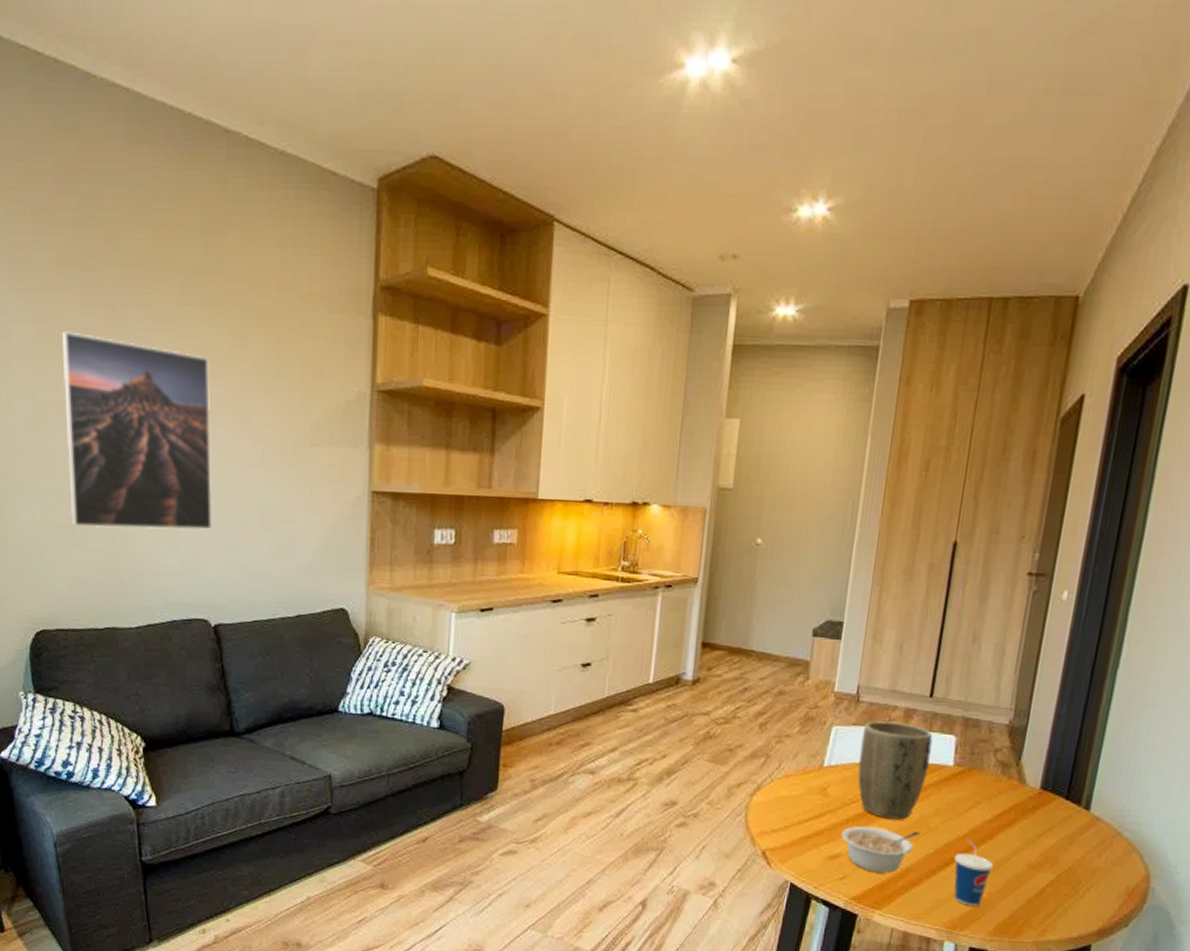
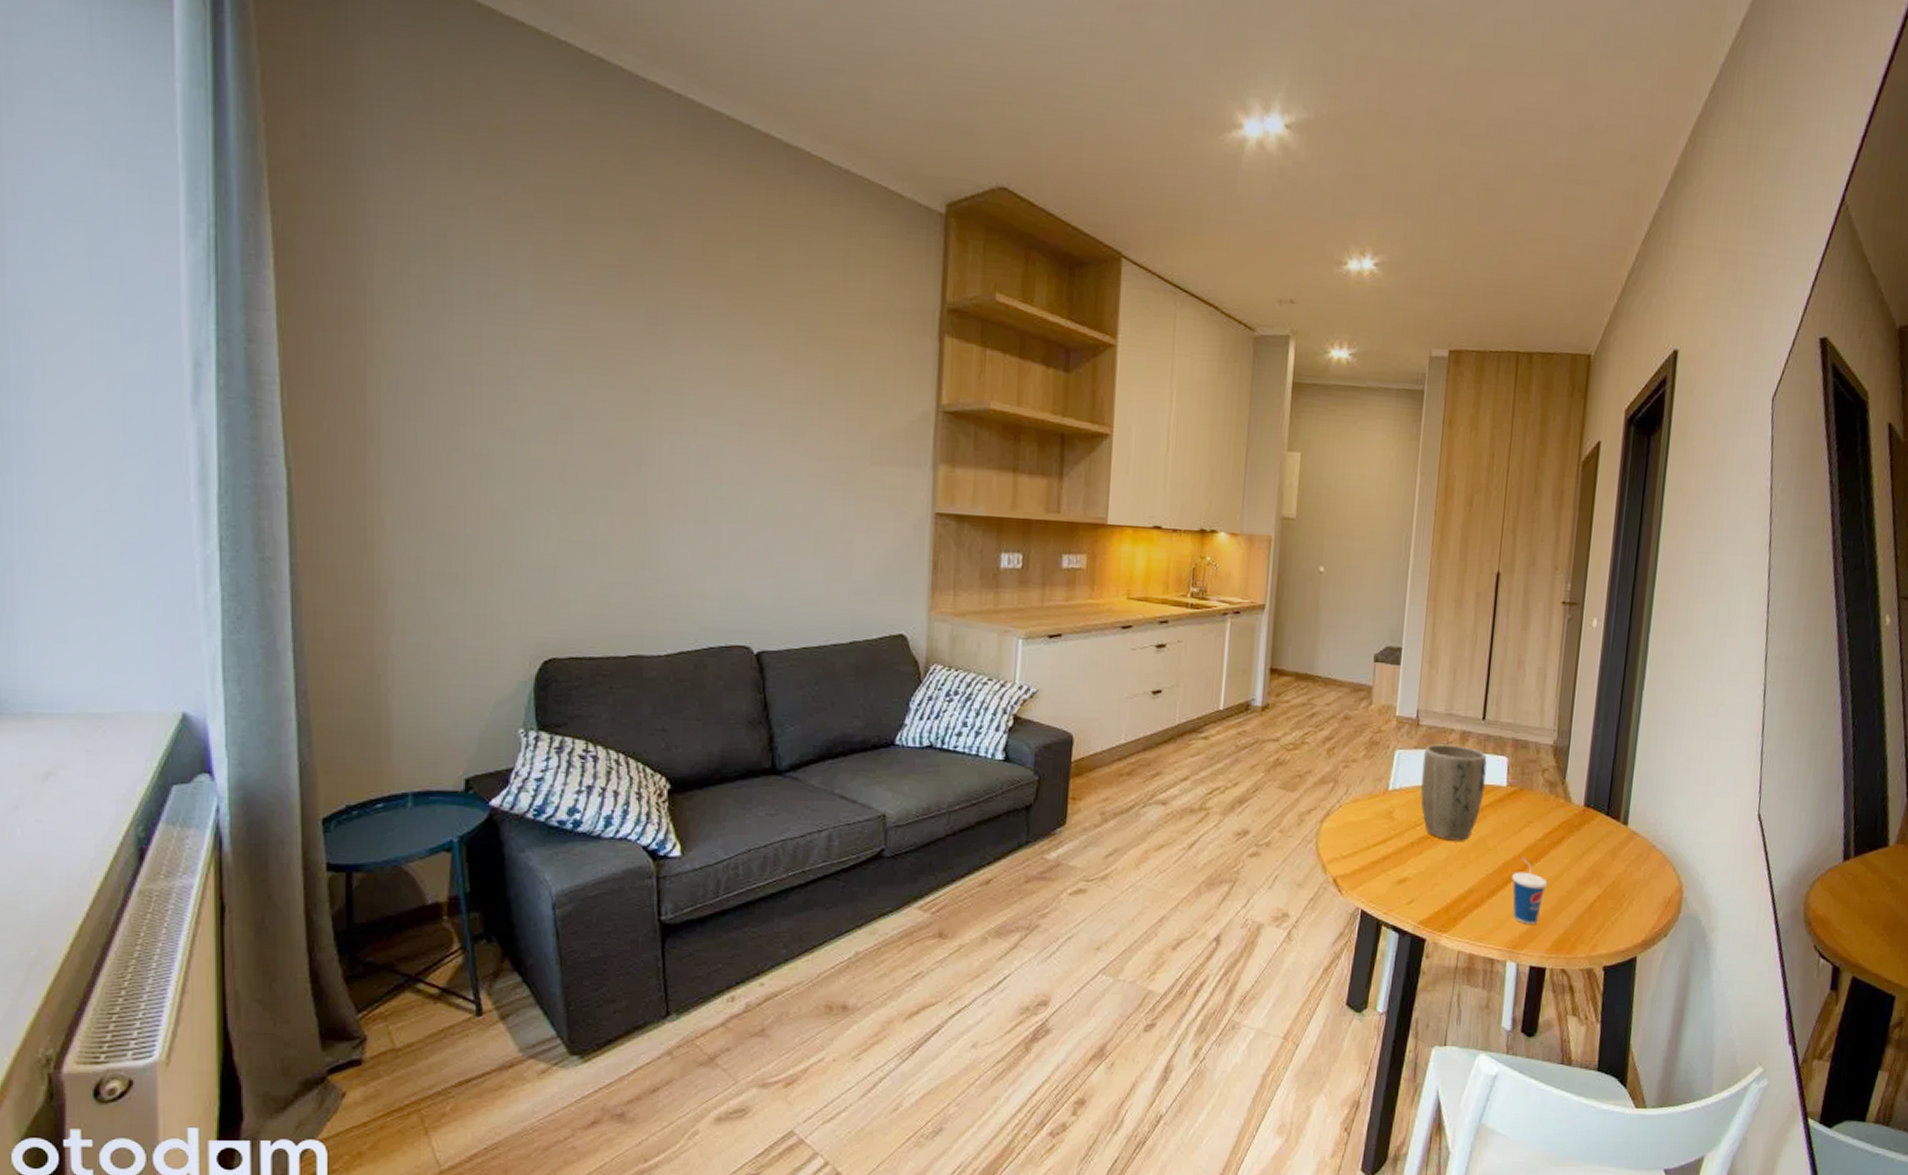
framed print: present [61,331,213,531] -> none [592,334,761,551]
legume: present [840,825,920,873] -> none [1407,848,1480,895]

